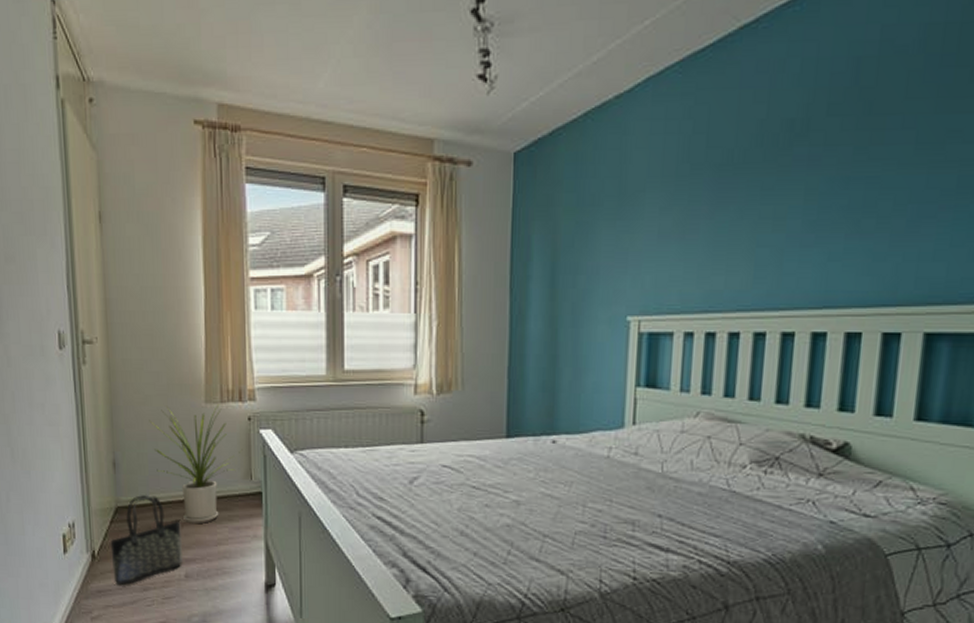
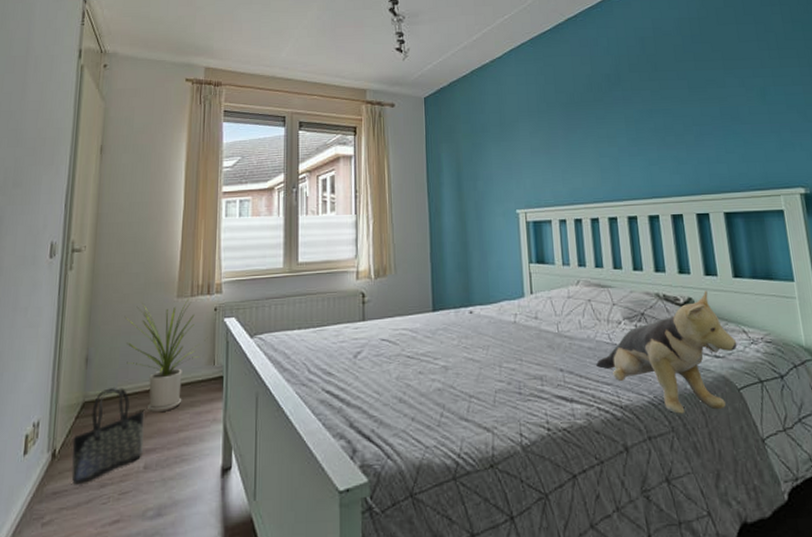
plush toy: none [705,434,898,576] -> present [596,290,737,414]

